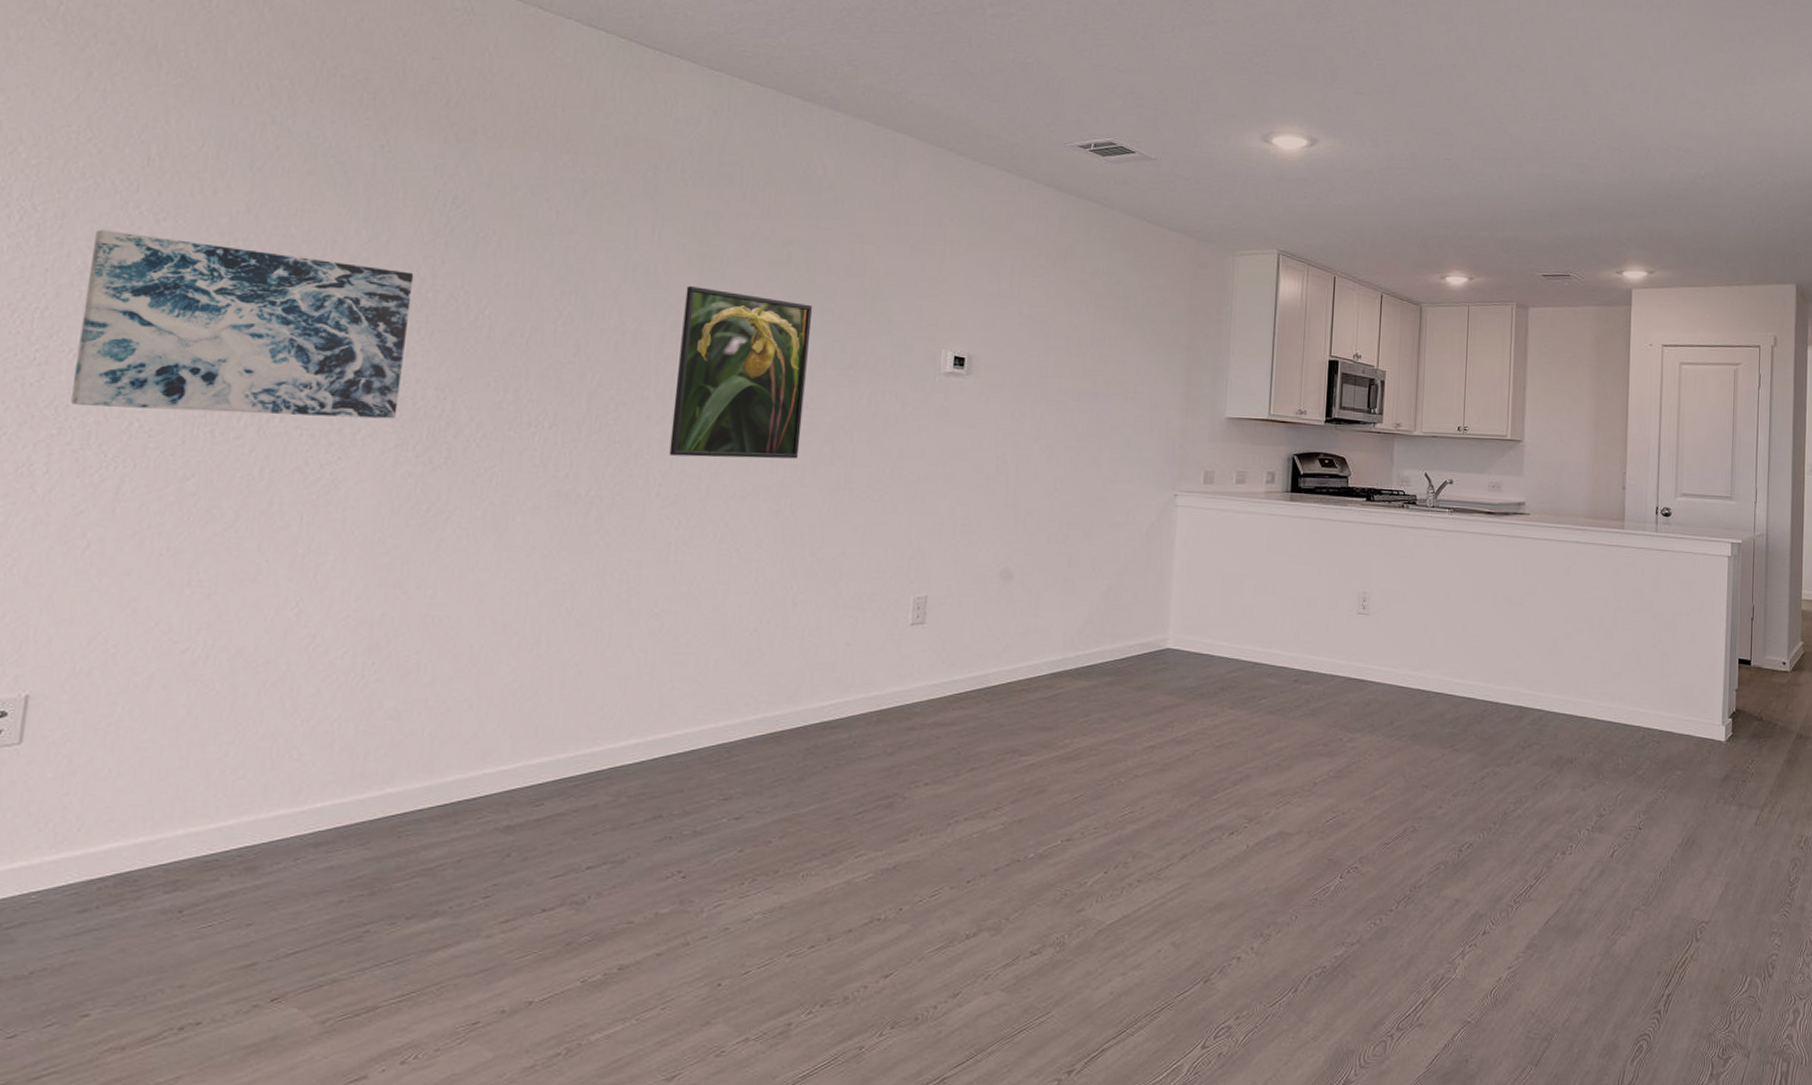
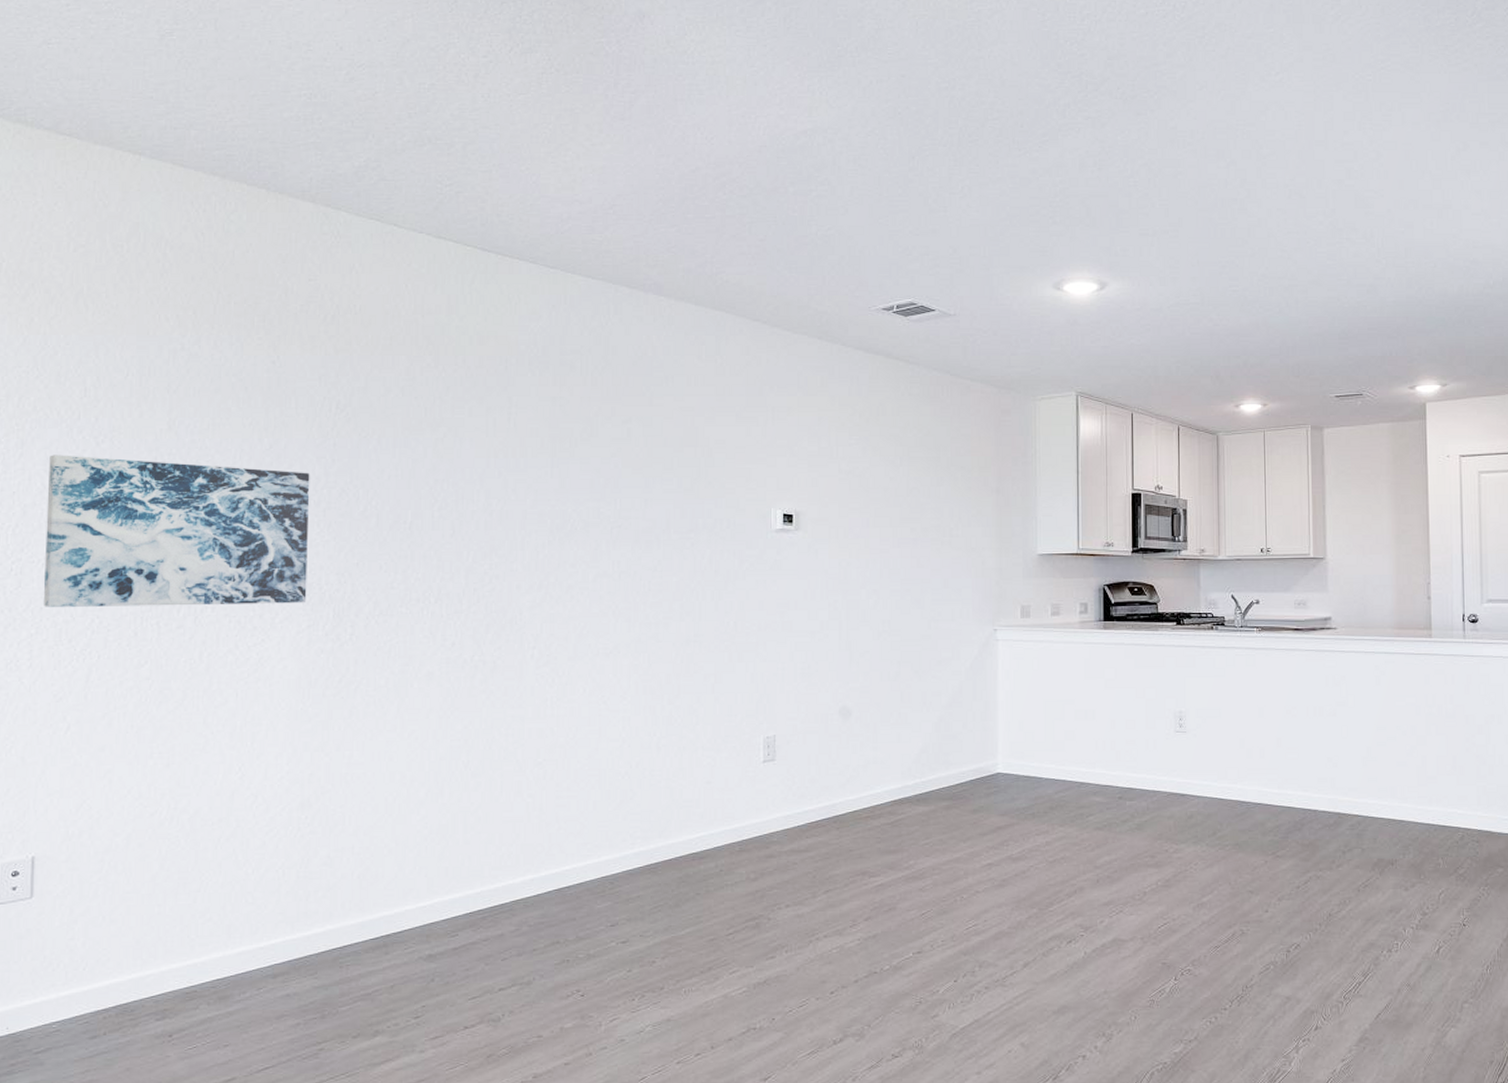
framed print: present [669,286,813,459] -> none [539,467,654,621]

